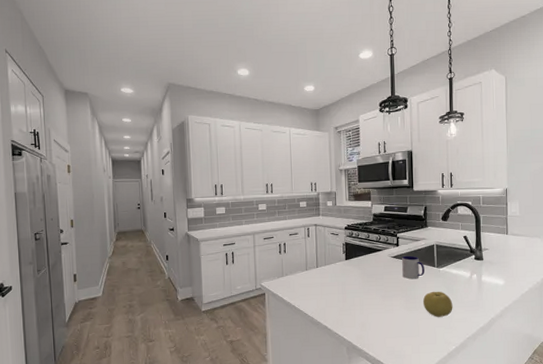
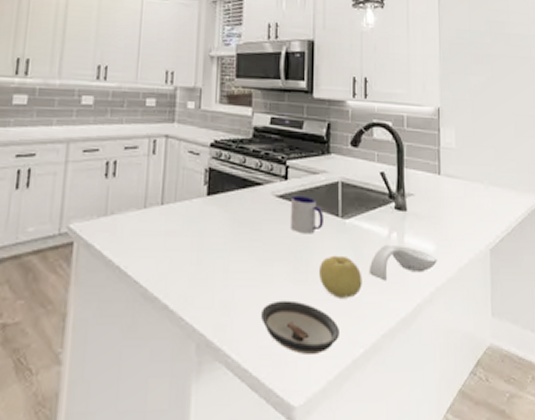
saucer: none [386,320,439,351] -> present [261,300,341,354]
spoon rest: none [457,282,506,305] -> present [368,244,437,281]

